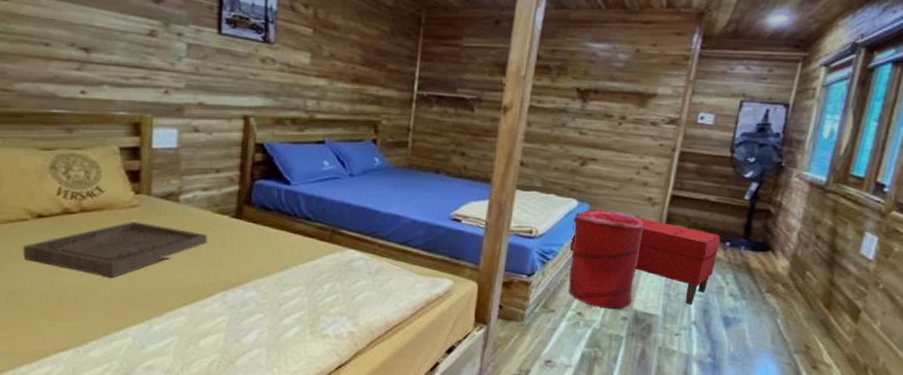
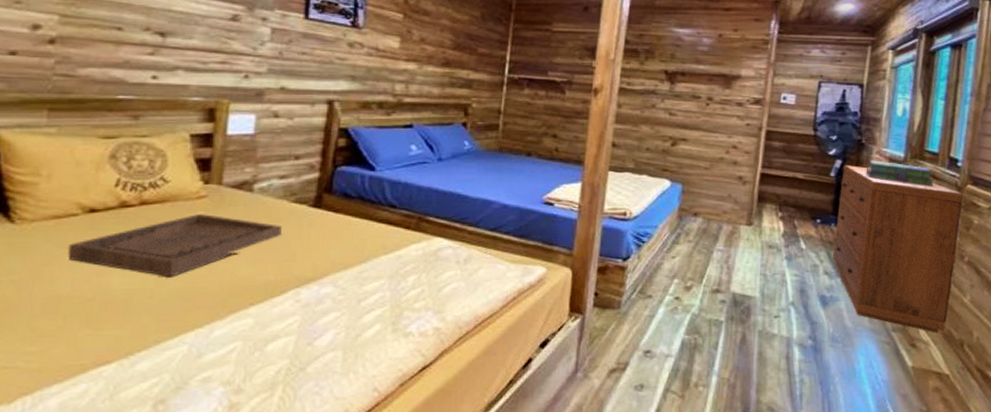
bench: present [569,209,720,304] -> none [664,189,811,284]
laundry hamper: present [569,210,644,309] -> none [665,190,737,292]
dresser: none [739,188,886,357] -> present [832,165,963,333]
stack of books: none [783,184,857,211] -> present [866,160,934,186]

